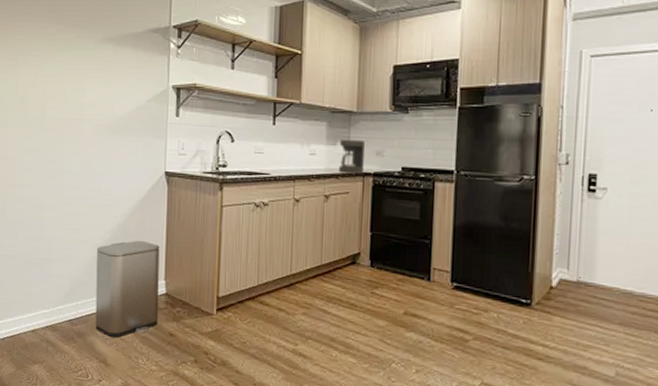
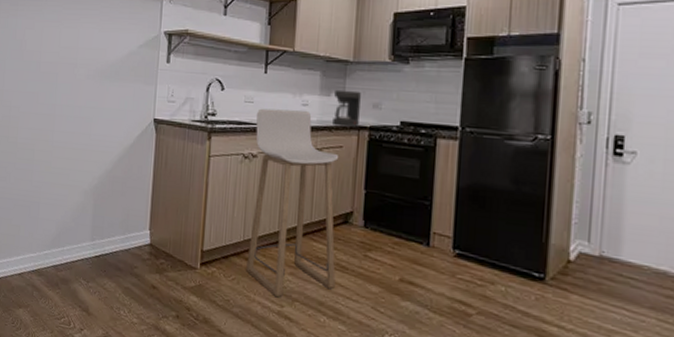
pedal bin: present [95,240,160,338] -> none [79,187,146,287]
bar stool: none [261,158,346,337] -> present [246,108,339,298]

